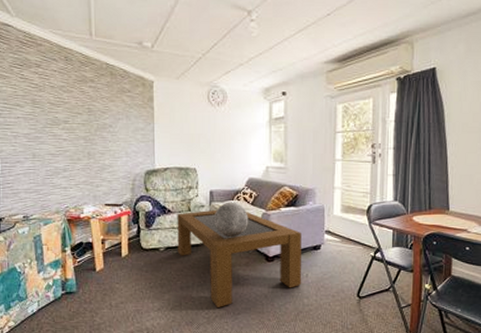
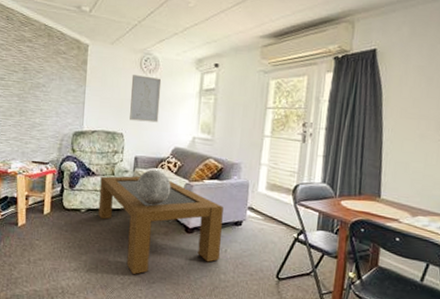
wall art: none [200,109,231,155] -> present [130,75,162,123]

